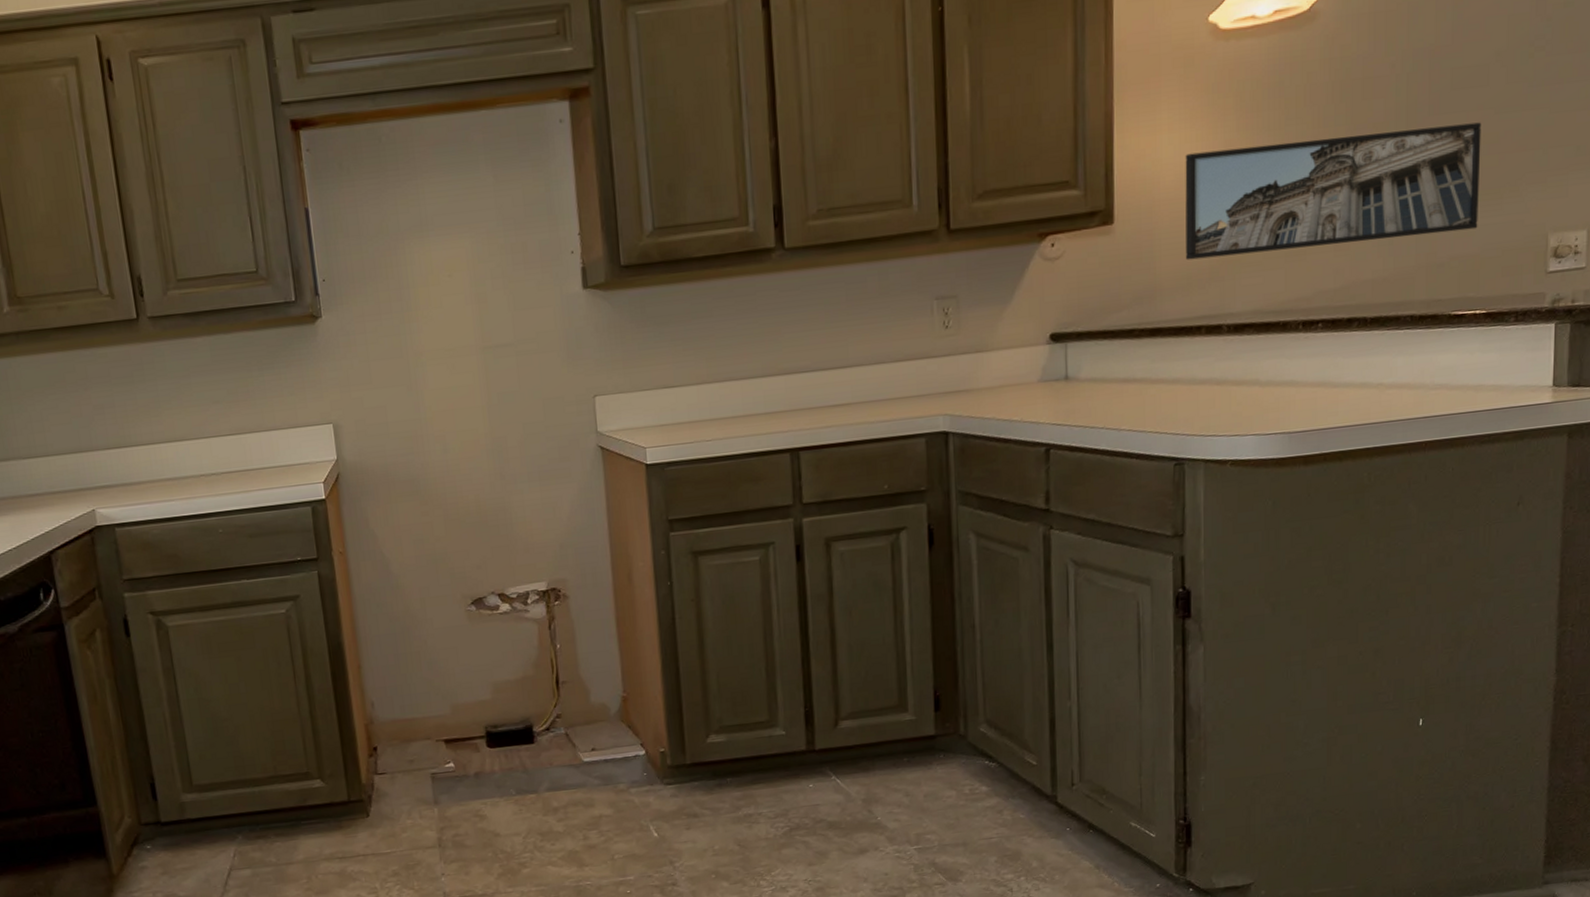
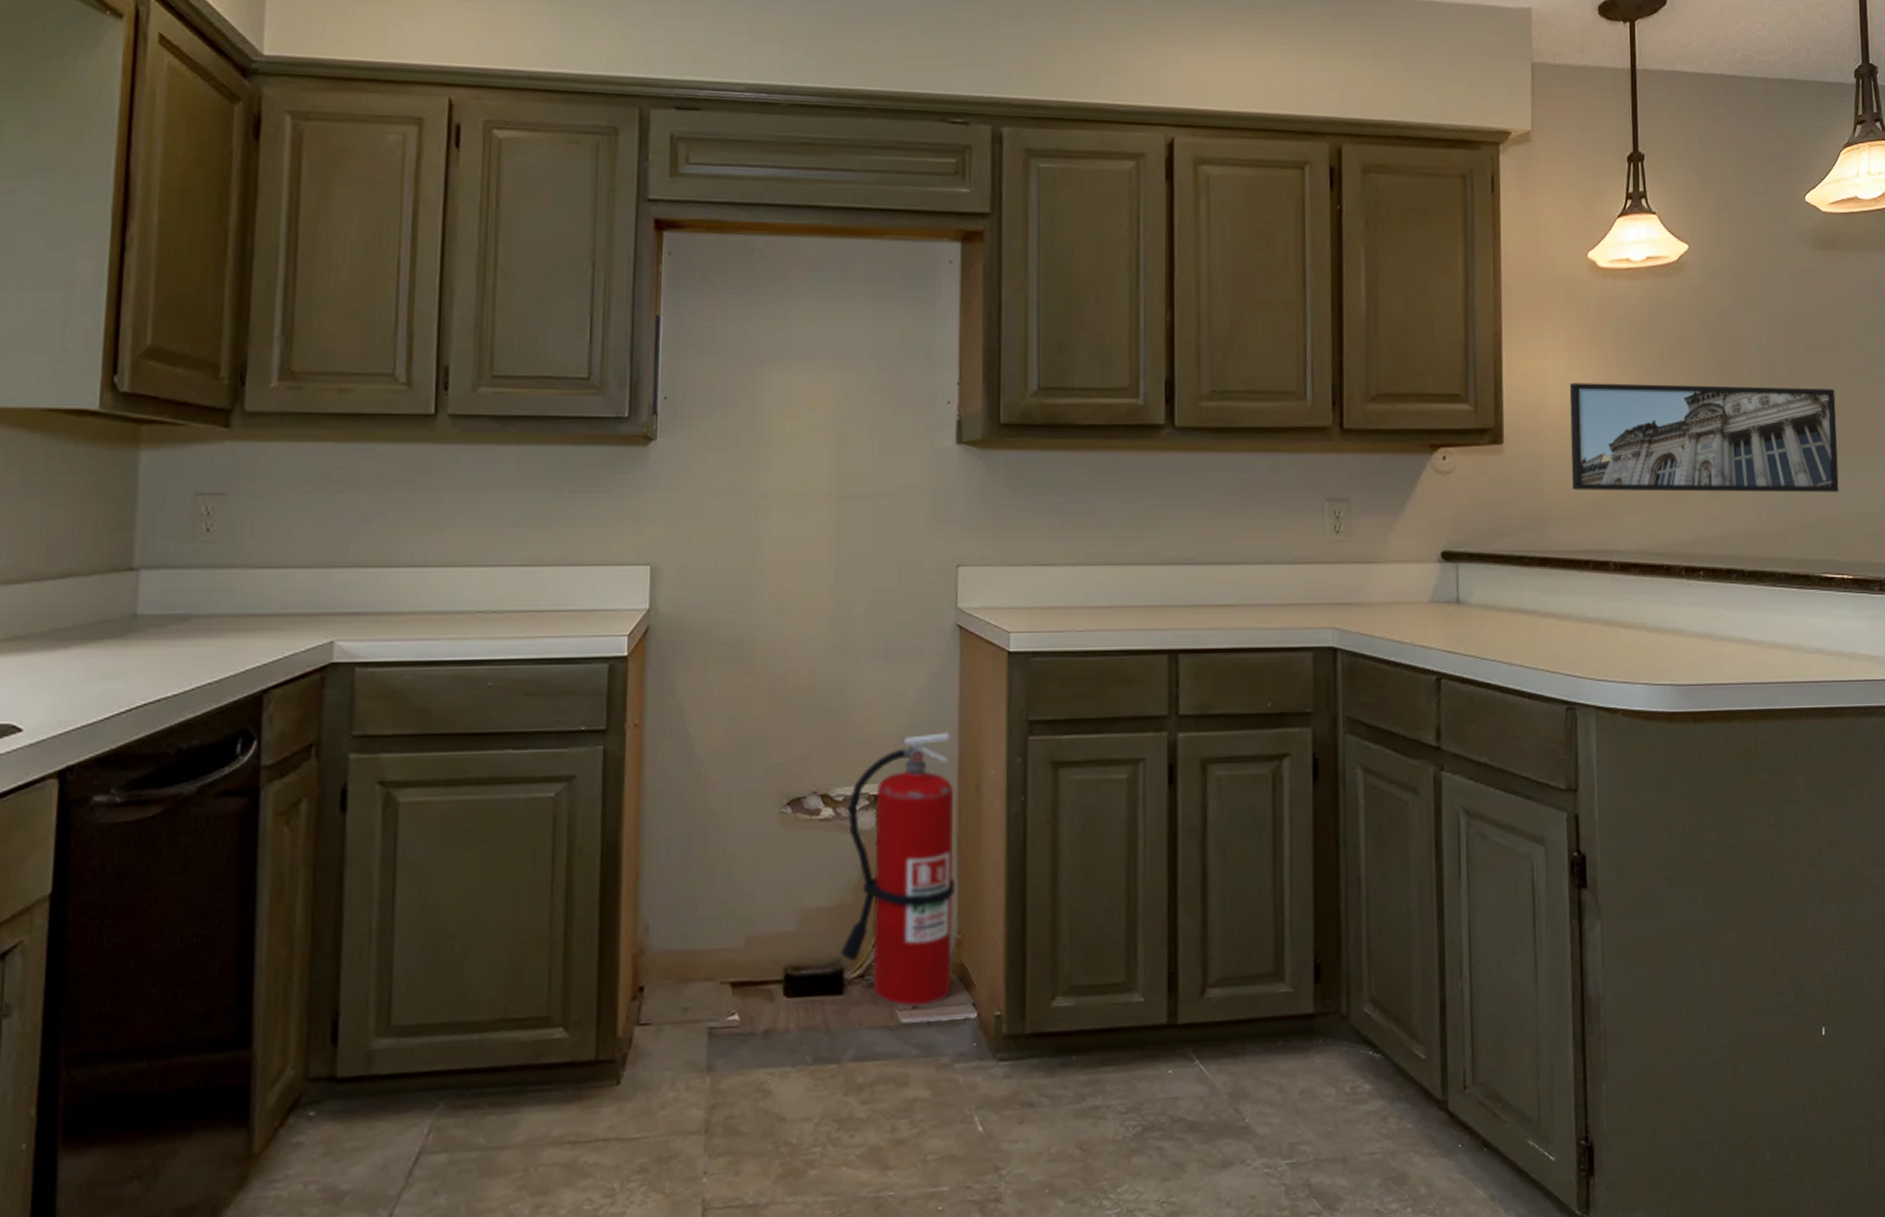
fire extinguisher: none [521,535,622,750] -> present [840,732,956,1007]

